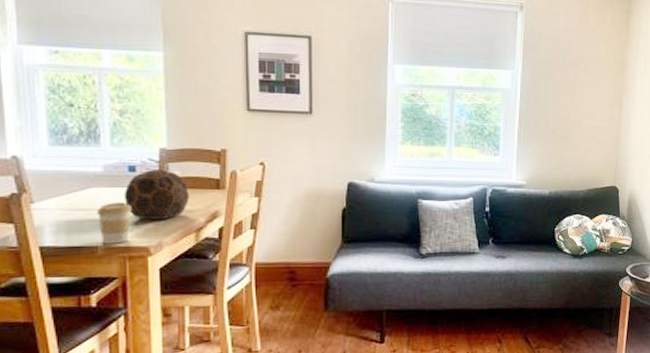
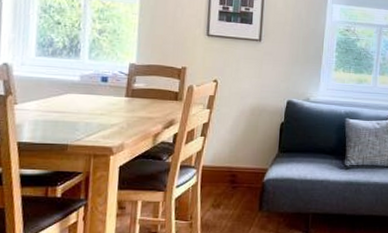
coffee cup: present [96,202,131,244] -> none [69,107,101,143]
soccer ball: present [125,170,190,221] -> none [95,81,152,125]

